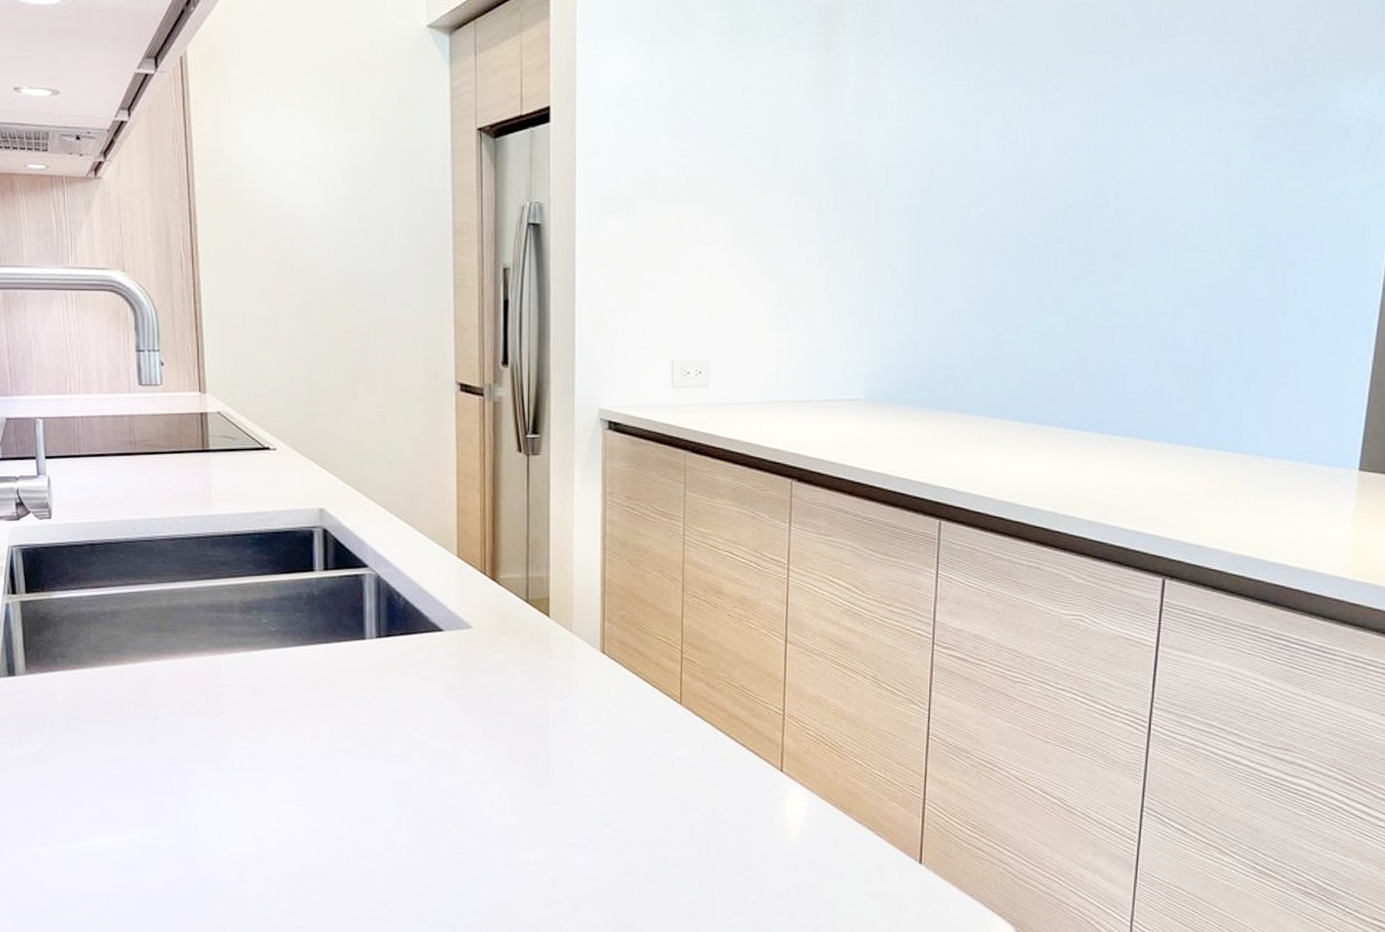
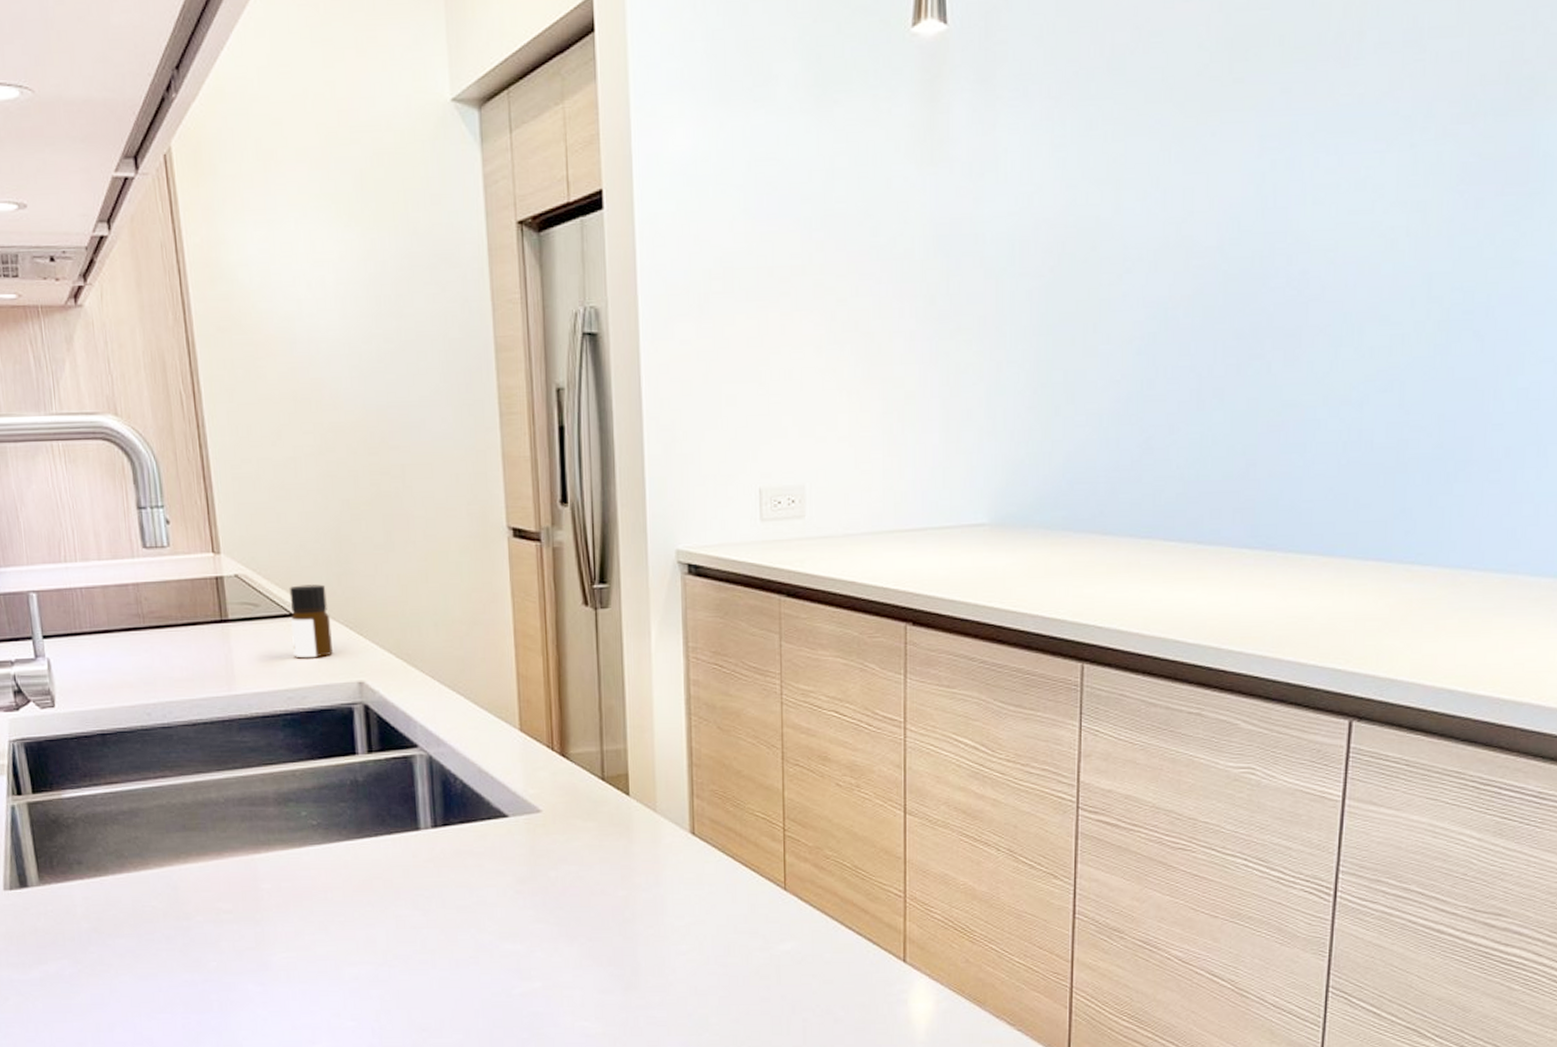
bottle: none [264,423,298,486] -> present [289,584,333,658]

